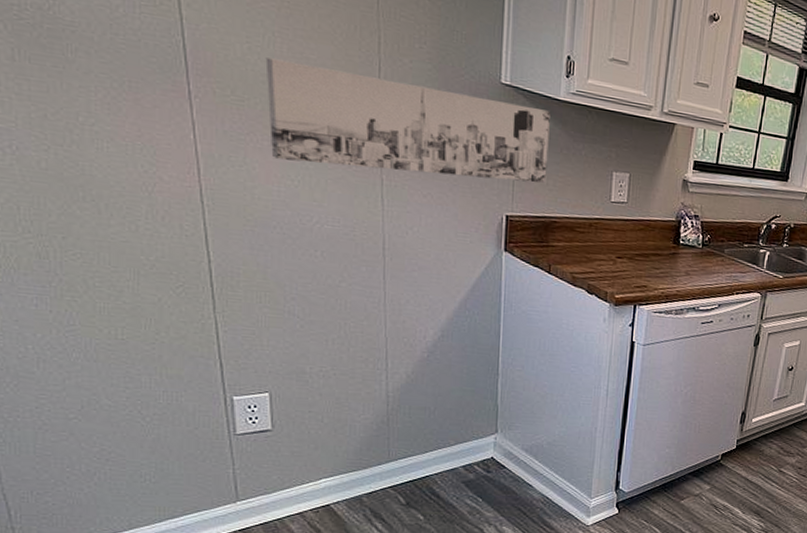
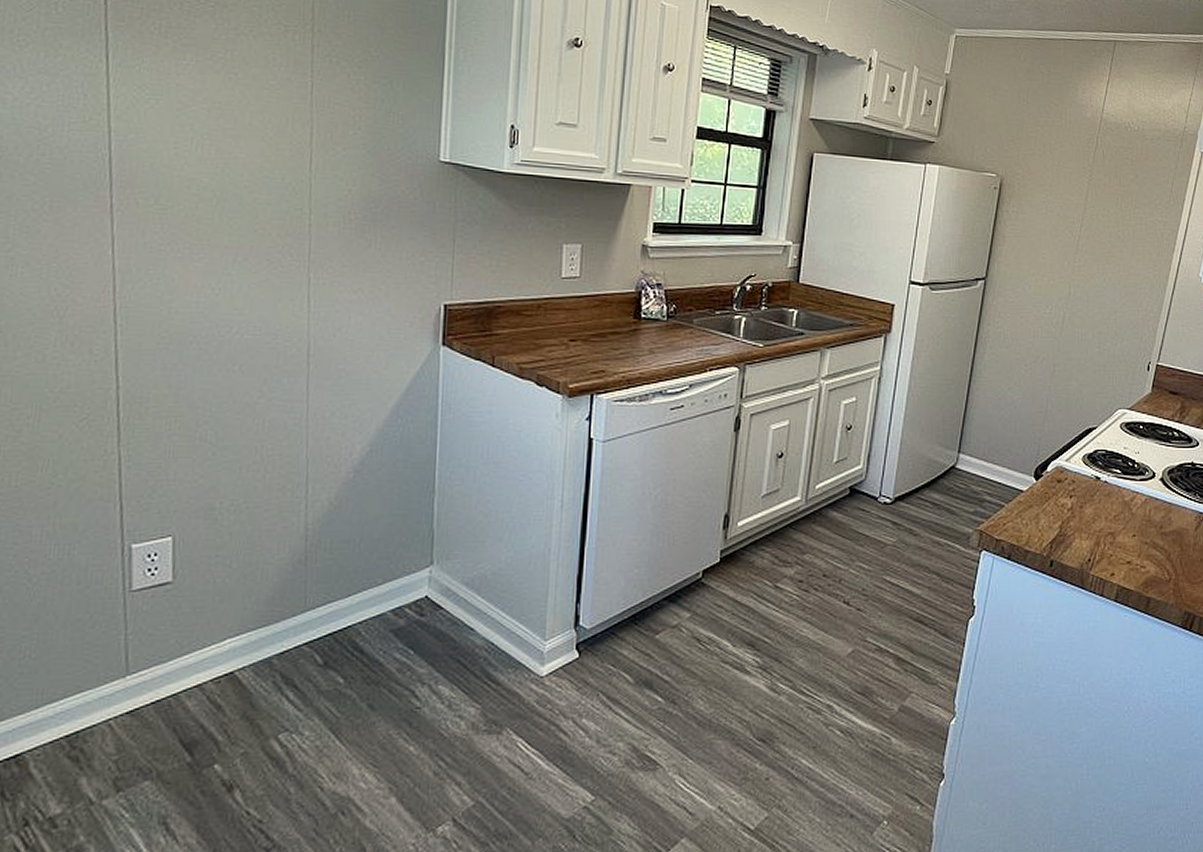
wall art: present [265,56,550,183] -> none [192,160,493,268]

